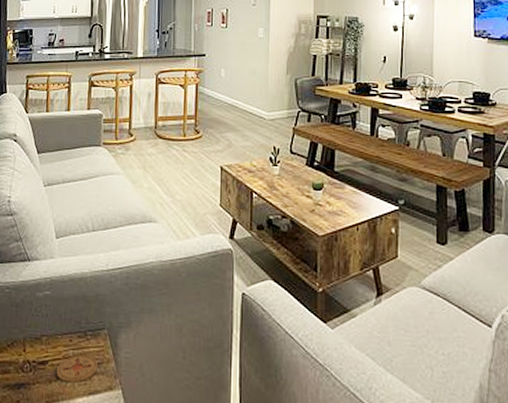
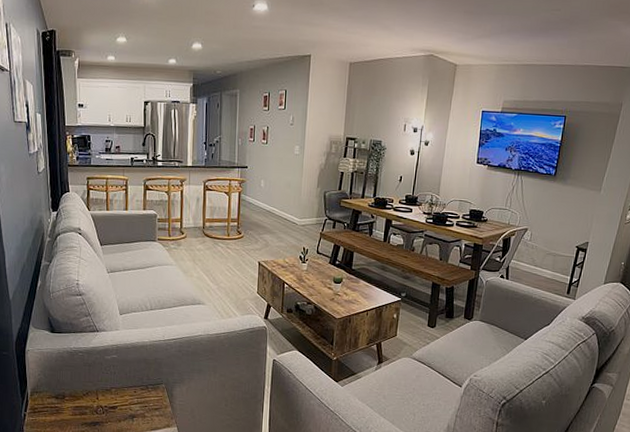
coaster: present [56,354,98,383] -> none [124,401,158,422]

